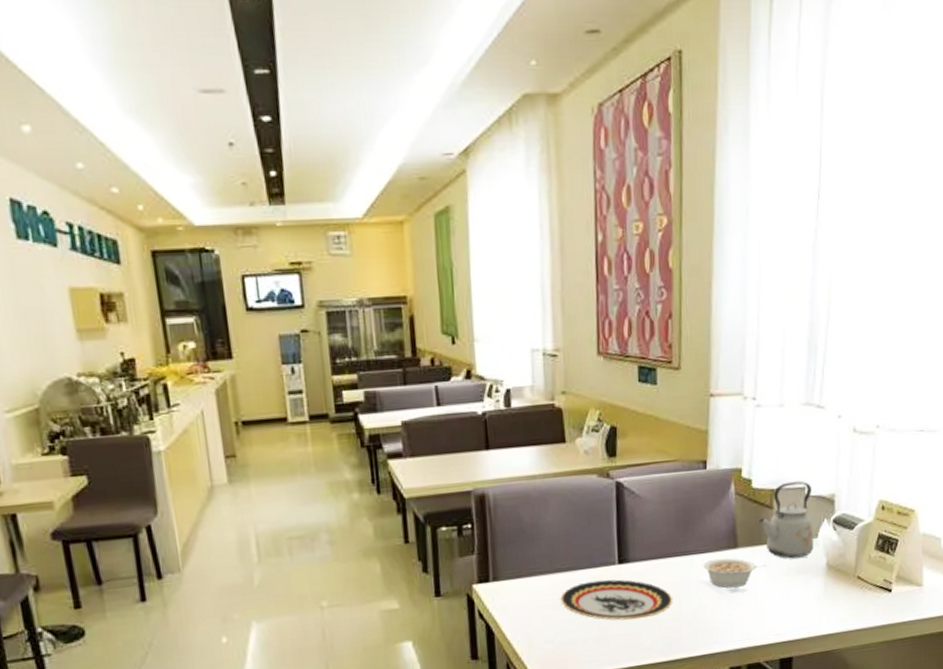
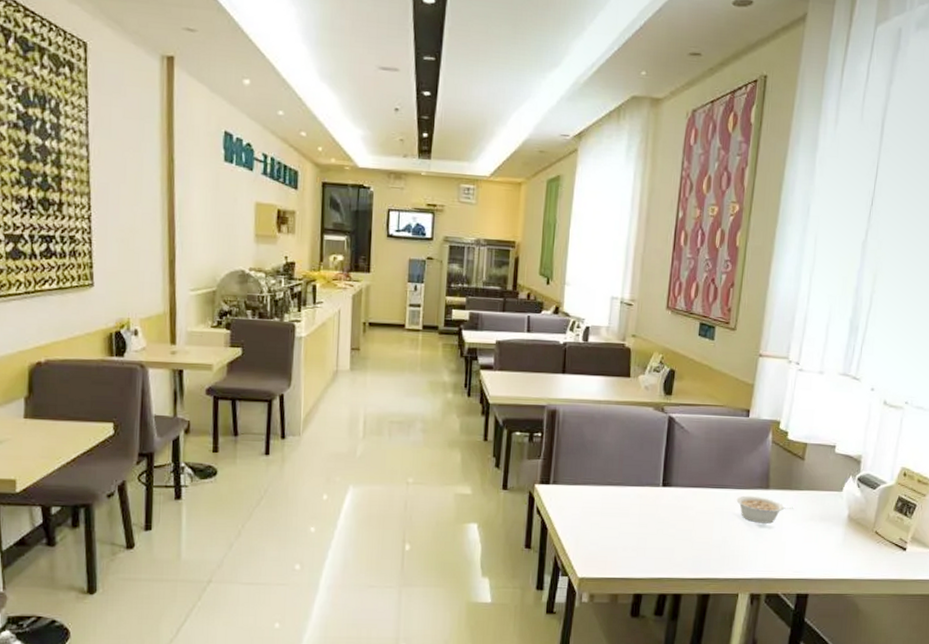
plate: present [560,579,673,621] -> none [608,497,707,537]
kettle: present [759,480,814,559] -> none [790,439,841,507]

